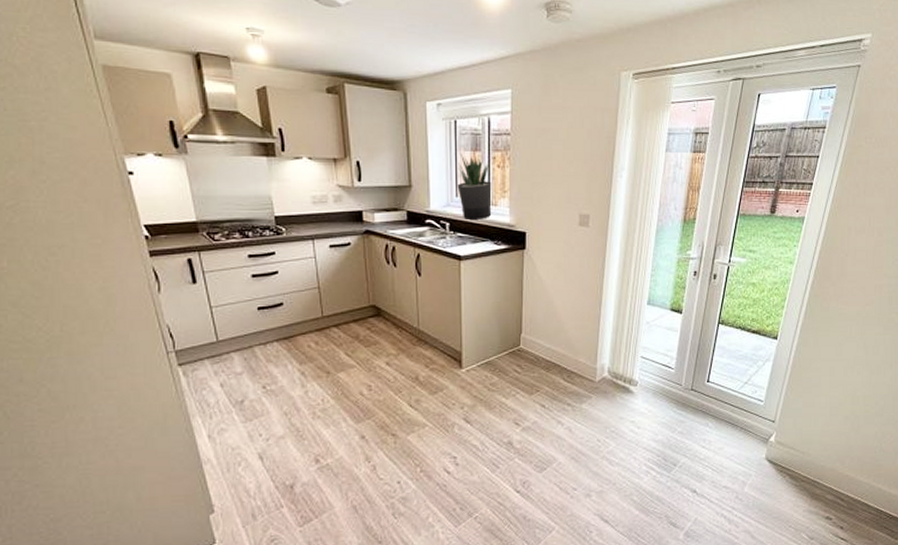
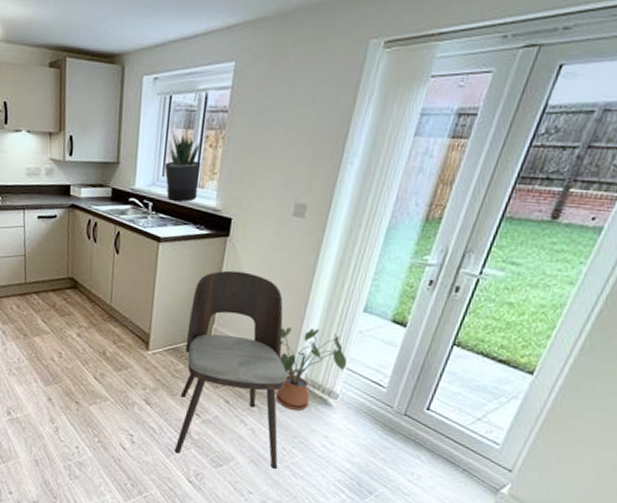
dining chair: none [497,281,596,466] -> present [174,270,288,469]
house plant: none [581,325,641,403] -> present [275,327,348,411]

